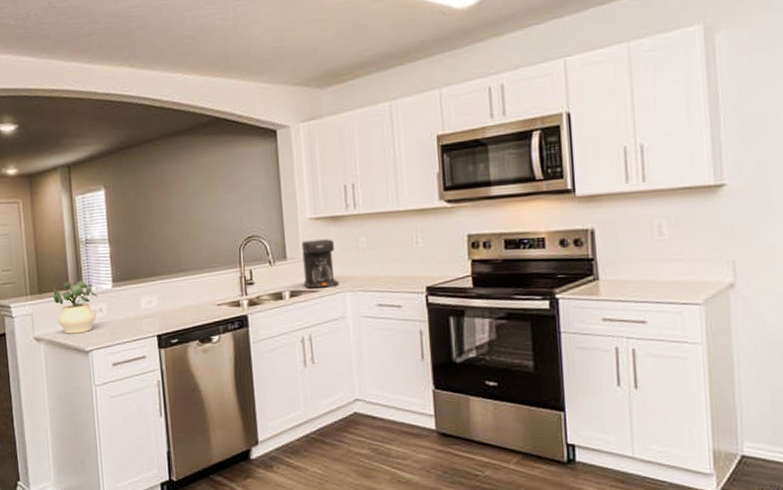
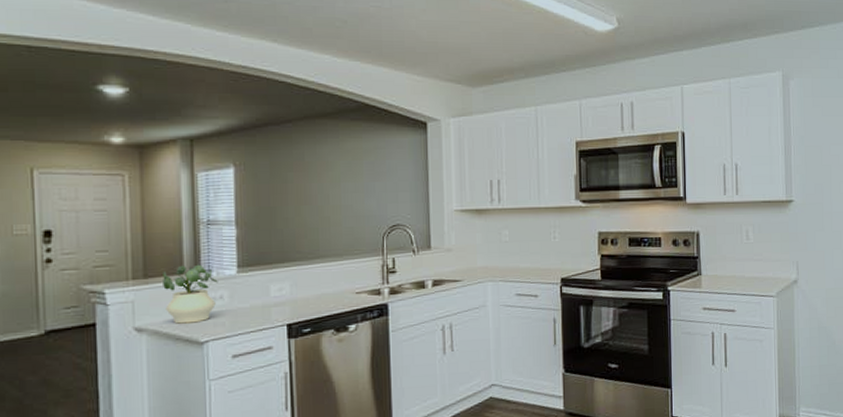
coffee maker: present [301,239,340,289] -> none [446,231,482,278]

